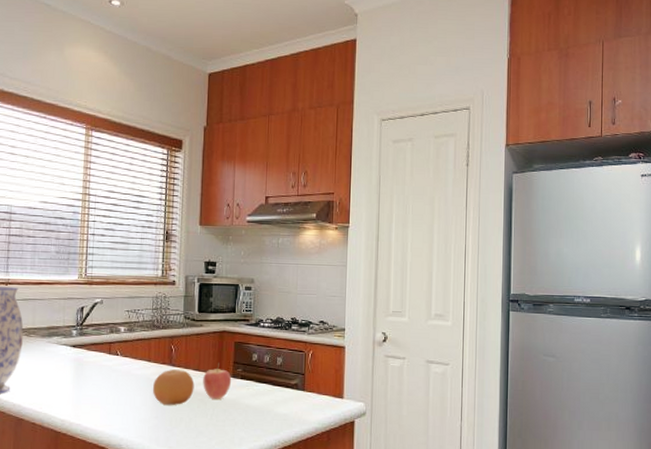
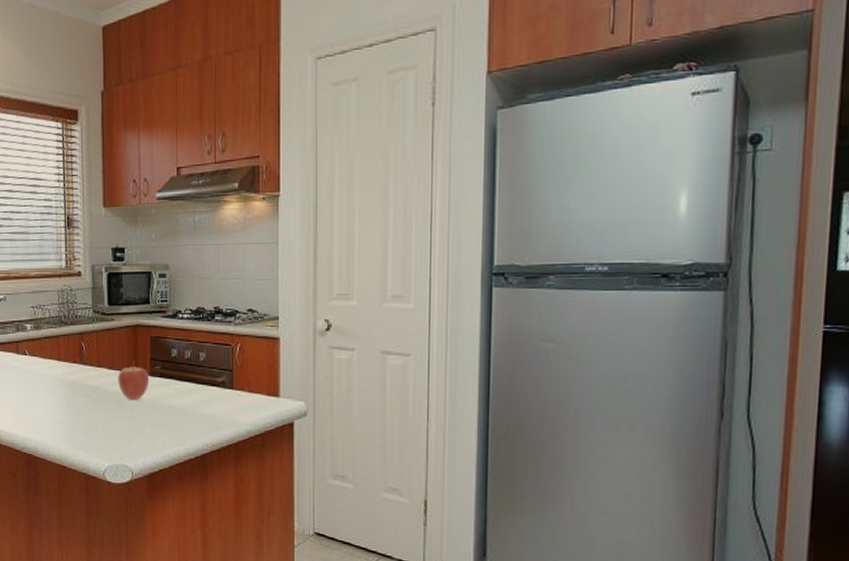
fruit: present [152,370,194,406] -> none [64,369,109,408]

